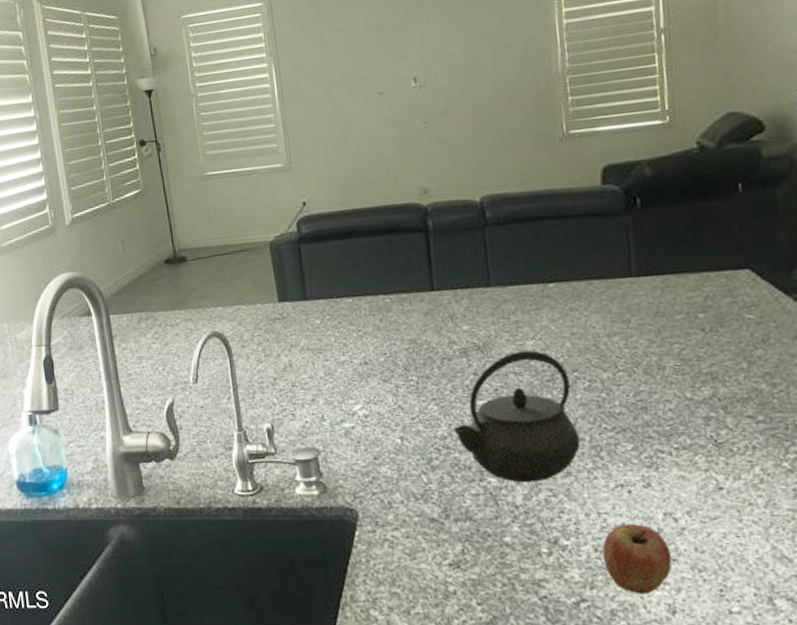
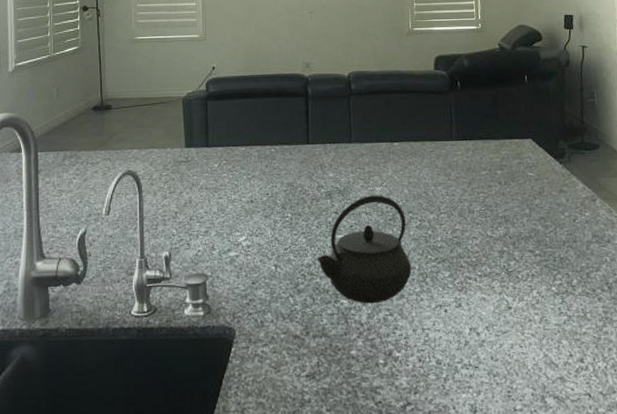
fruit: present [602,524,672,595] -> none [425,337,474,397]

